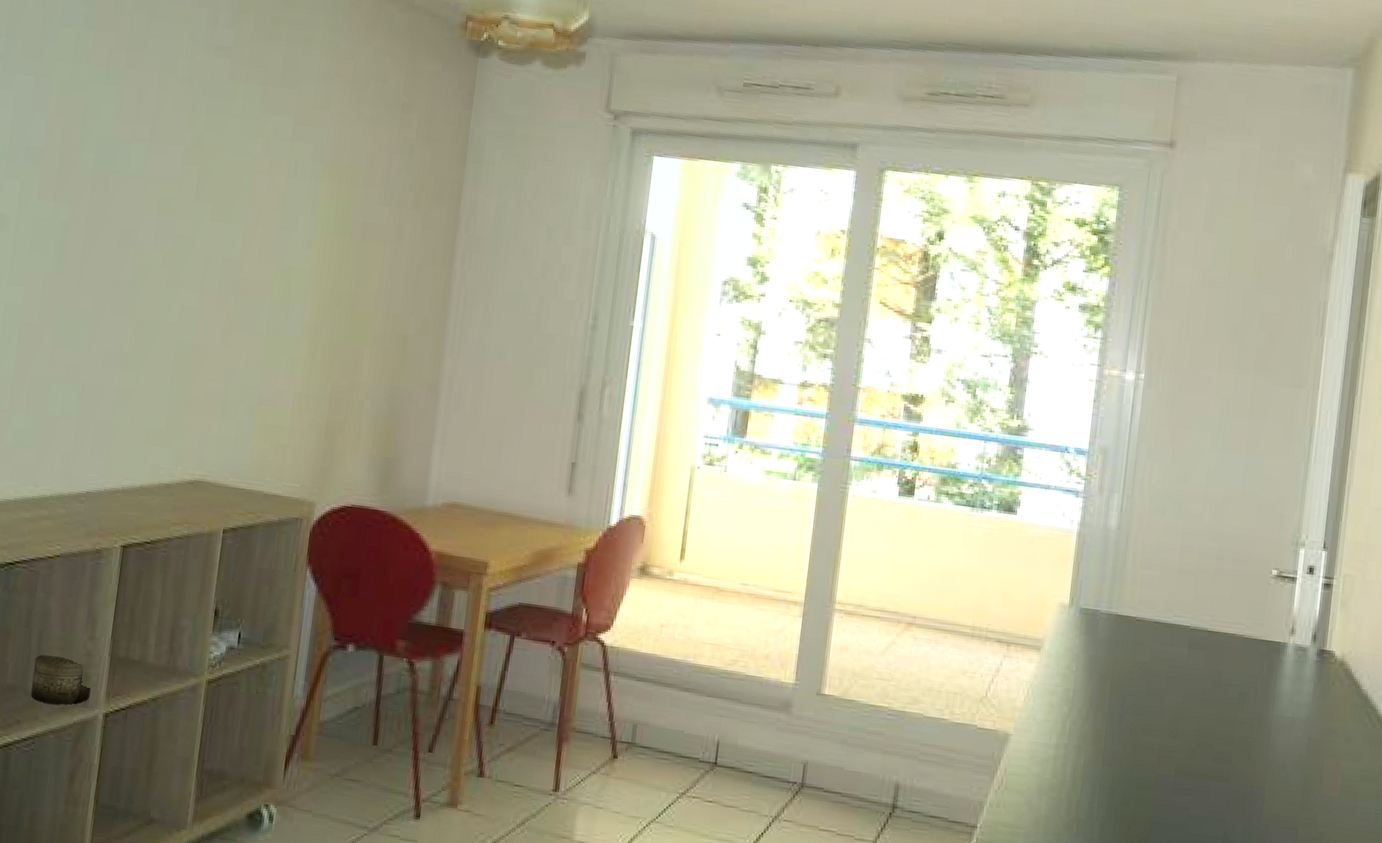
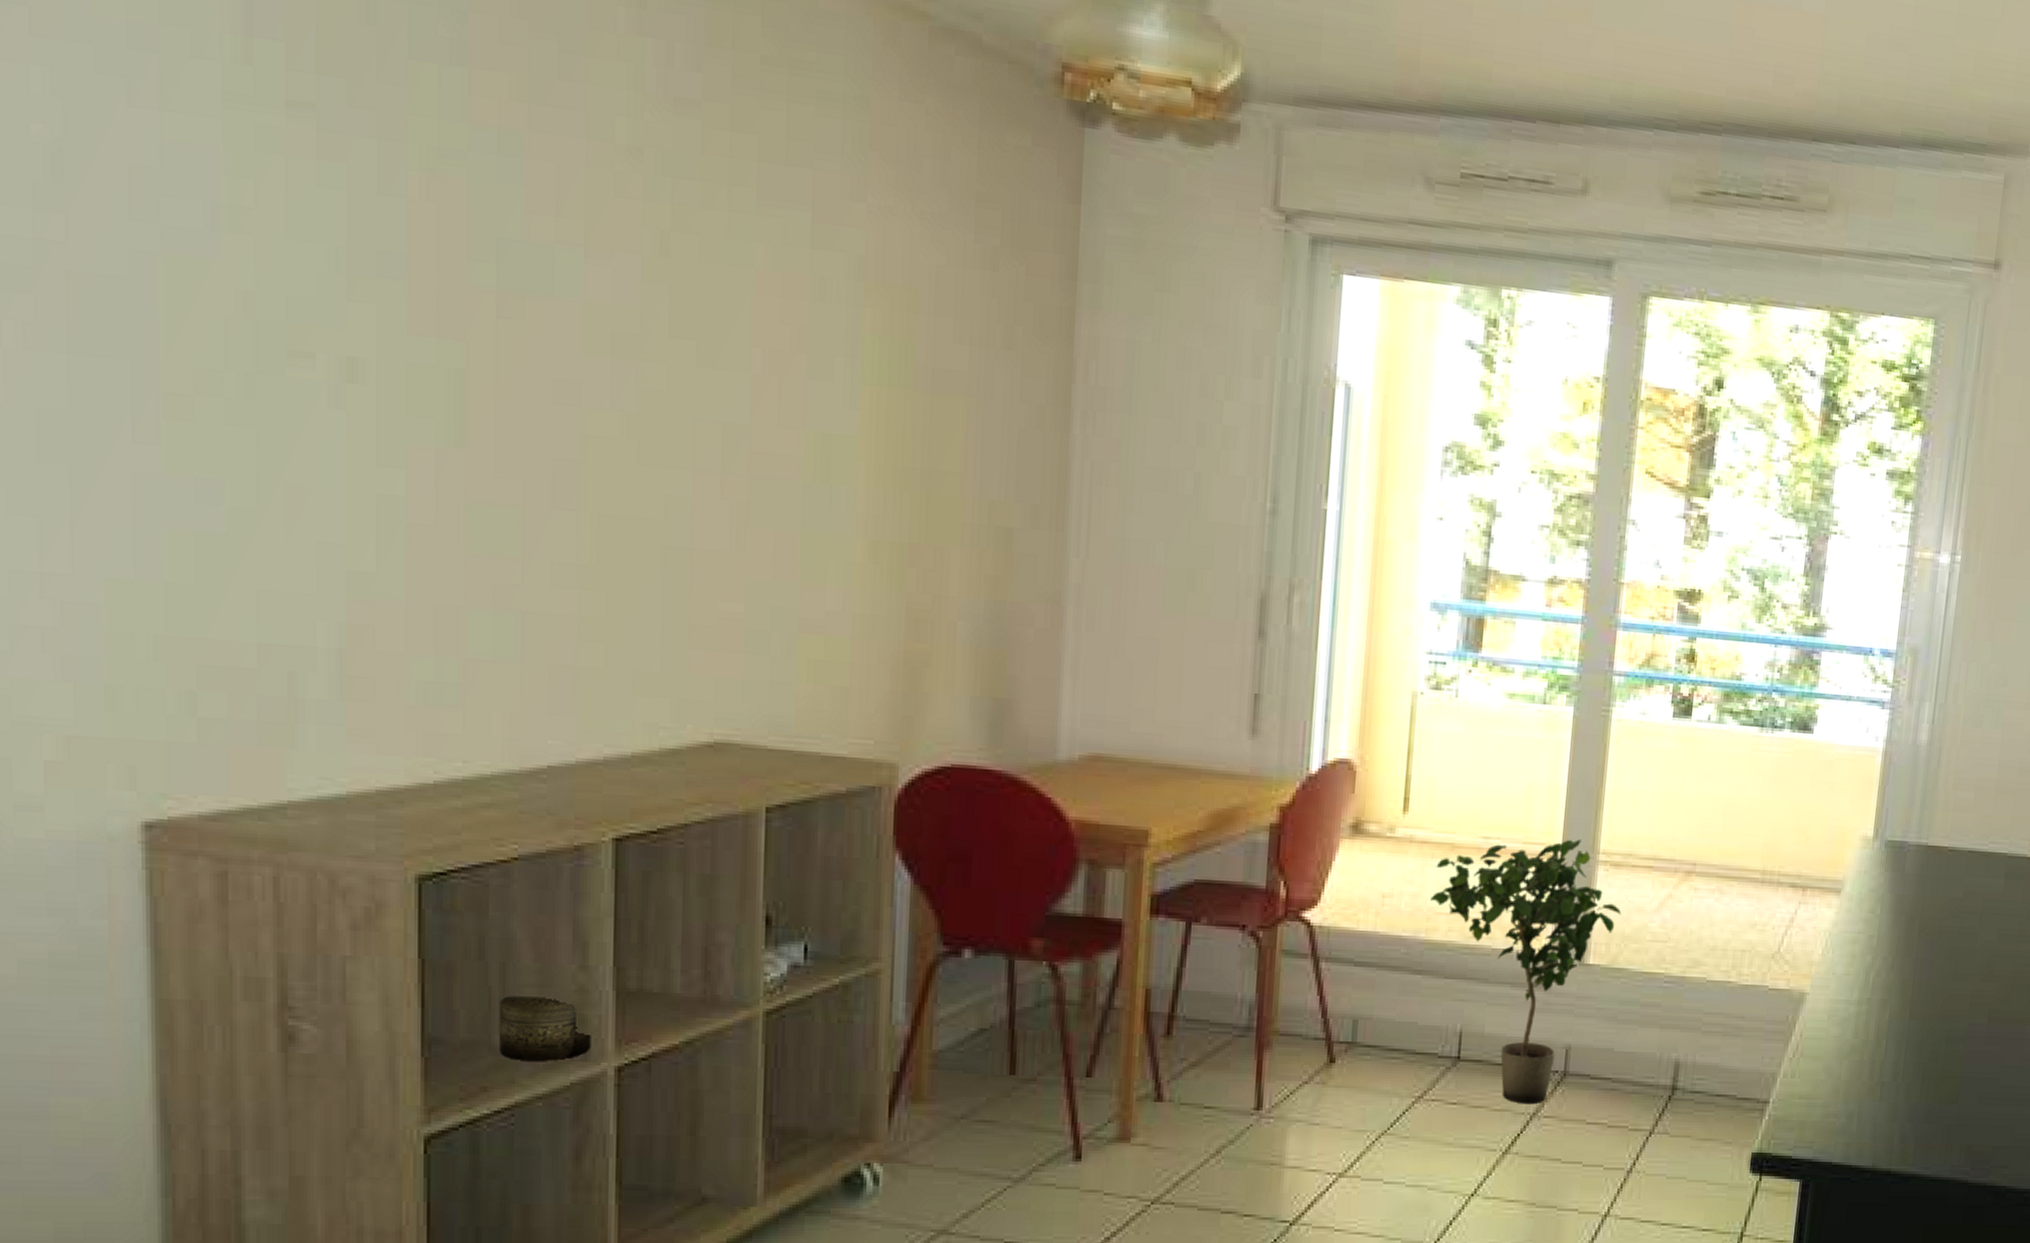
potted plant: none [698,590,853,809] -> present [1430,839,1622,1104]

